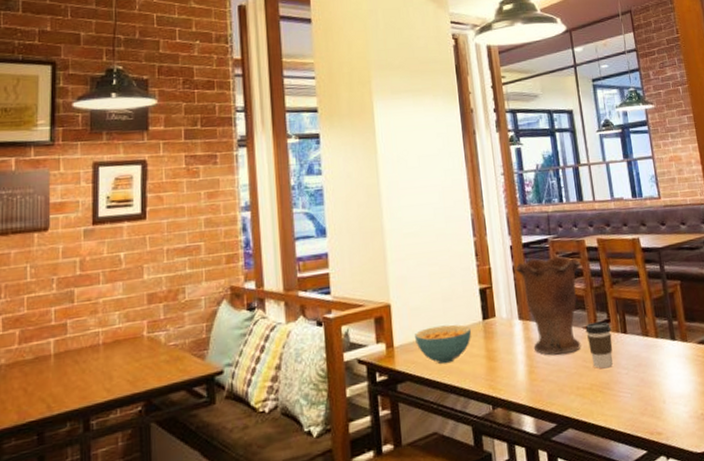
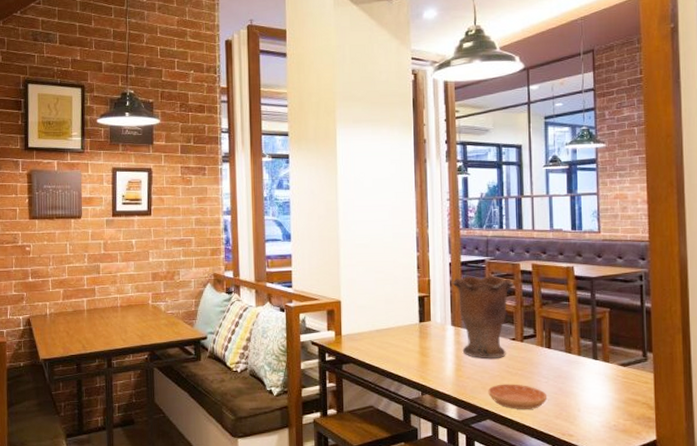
cereal bowl: present [415,324,472,364] -> none [360,323,409,354]
saucer: none [566,380,630,411] -> present [488,384,548,409]
coffee cup: present [585,321,613,369] -> none [512,336,537,375]

